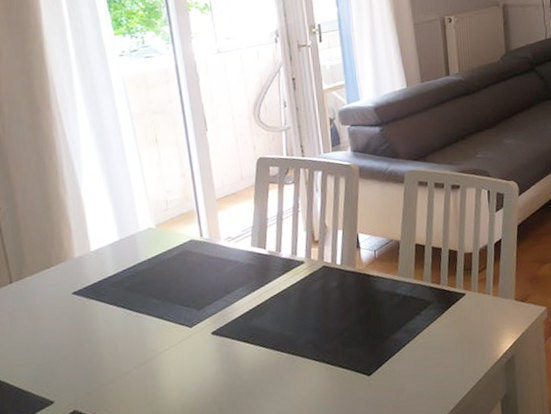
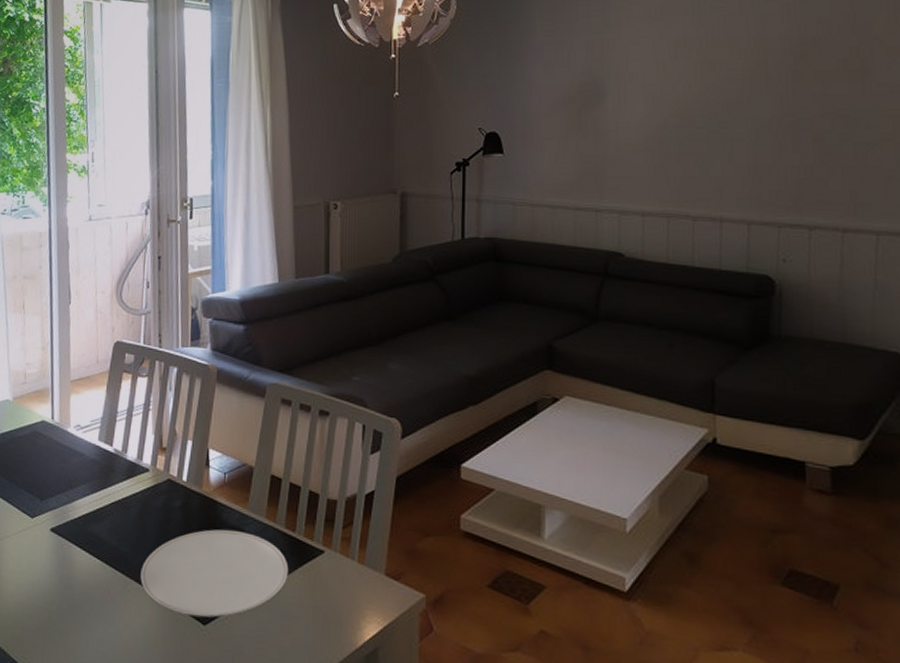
plate: none [306,293,438,373] -> present [140,529,289,618]

